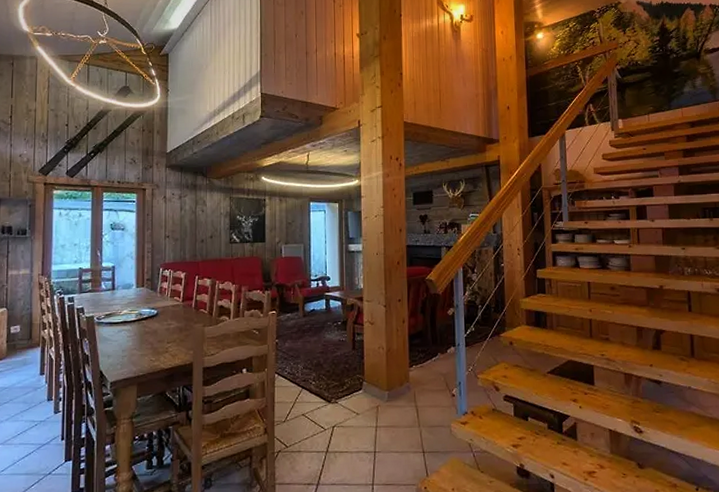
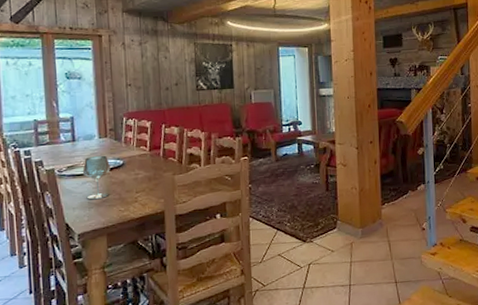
wine glass: none [119,304,145,349] -> present [82,155,110,200]

